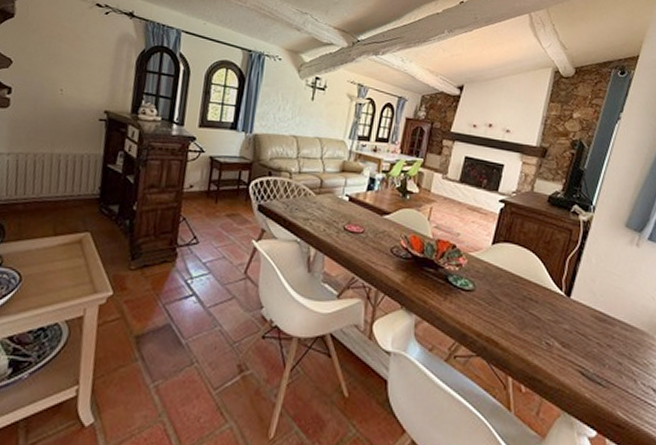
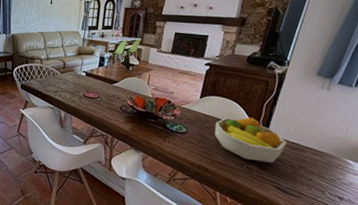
fruit bowl: none [507,274,593,339] -> present [214,117,287,163]

